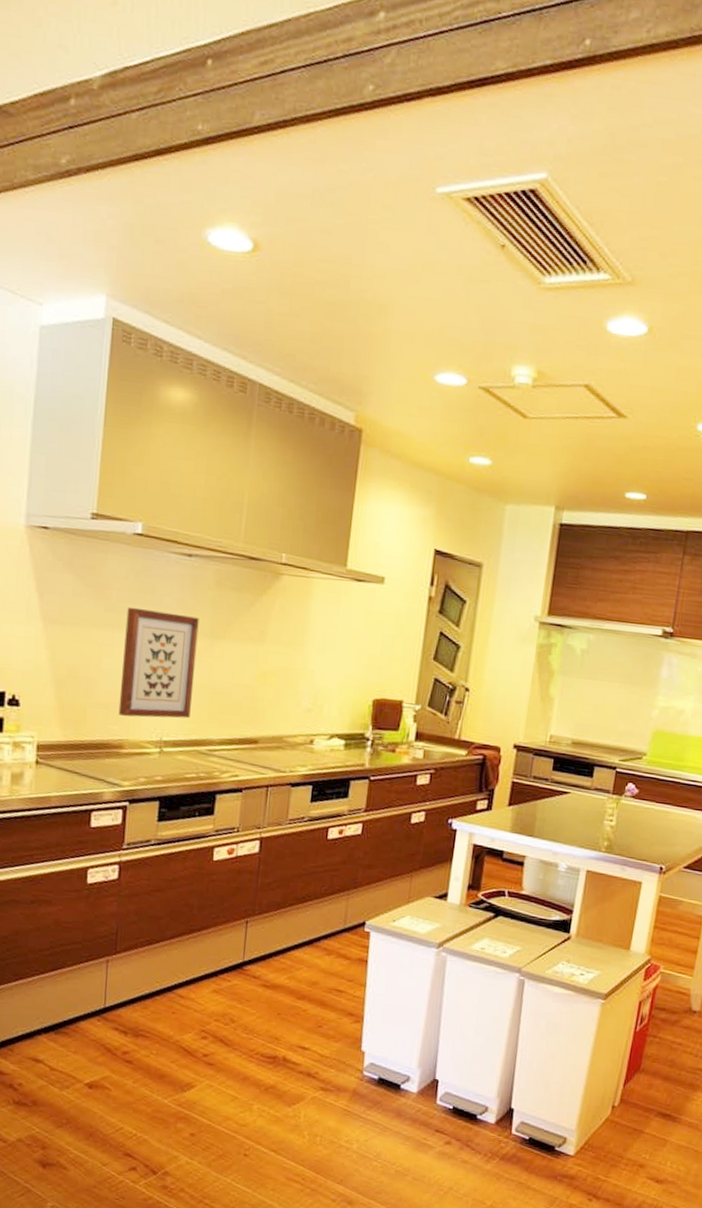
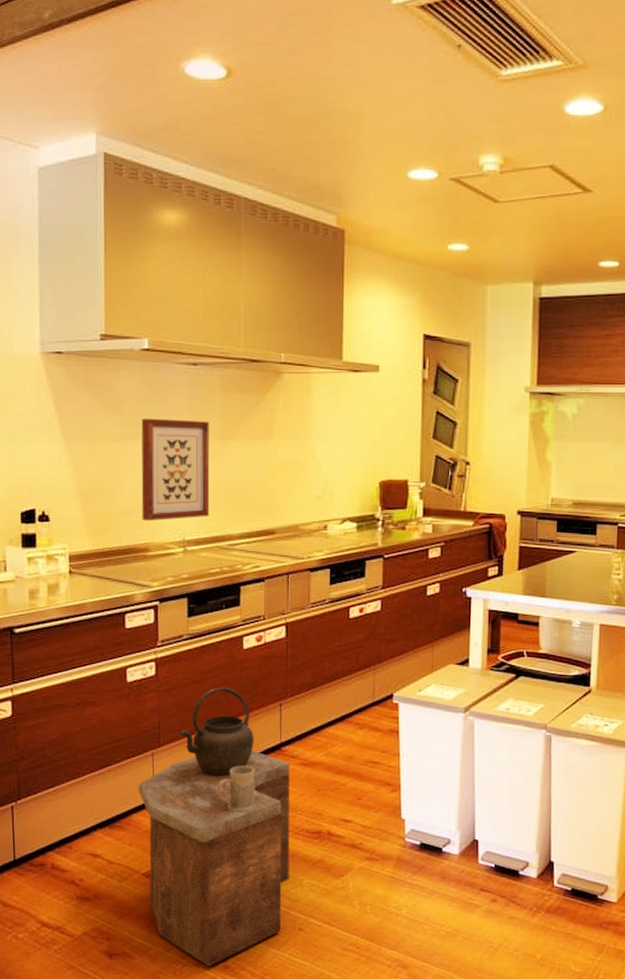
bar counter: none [89,966,251,1185] -> present [138,750,290,967]
kettle: none [135,898,216,991] -> present [177,687,254,776]
mug: none [171,981,214,1030] -> present [217,765,257,813]

